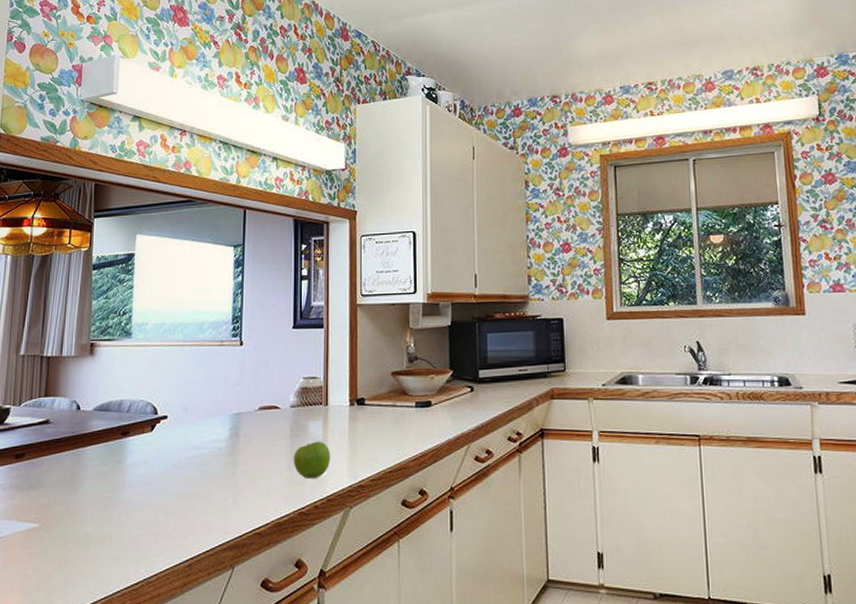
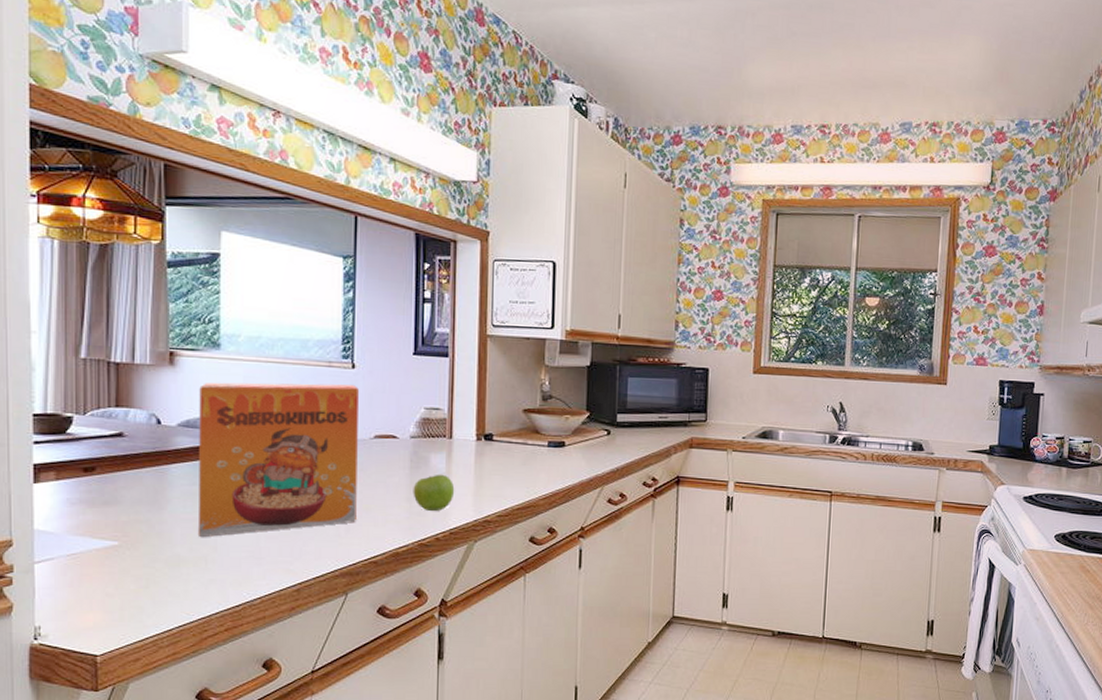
cereal box: none [106,361,247,516] -> present [199,382,360,538]

